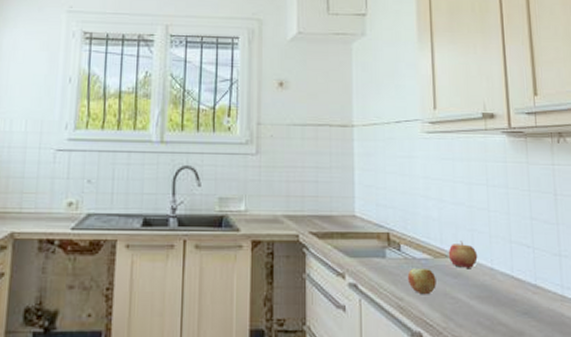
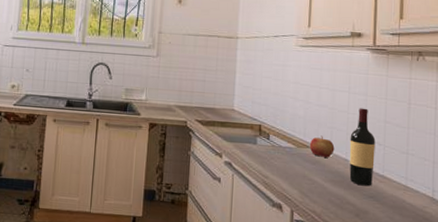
apple: present [407,267,436,295] -> none [273,154,297,176]
wine bottle: none [493,203,525,300] -> present [349,108,376,187]

